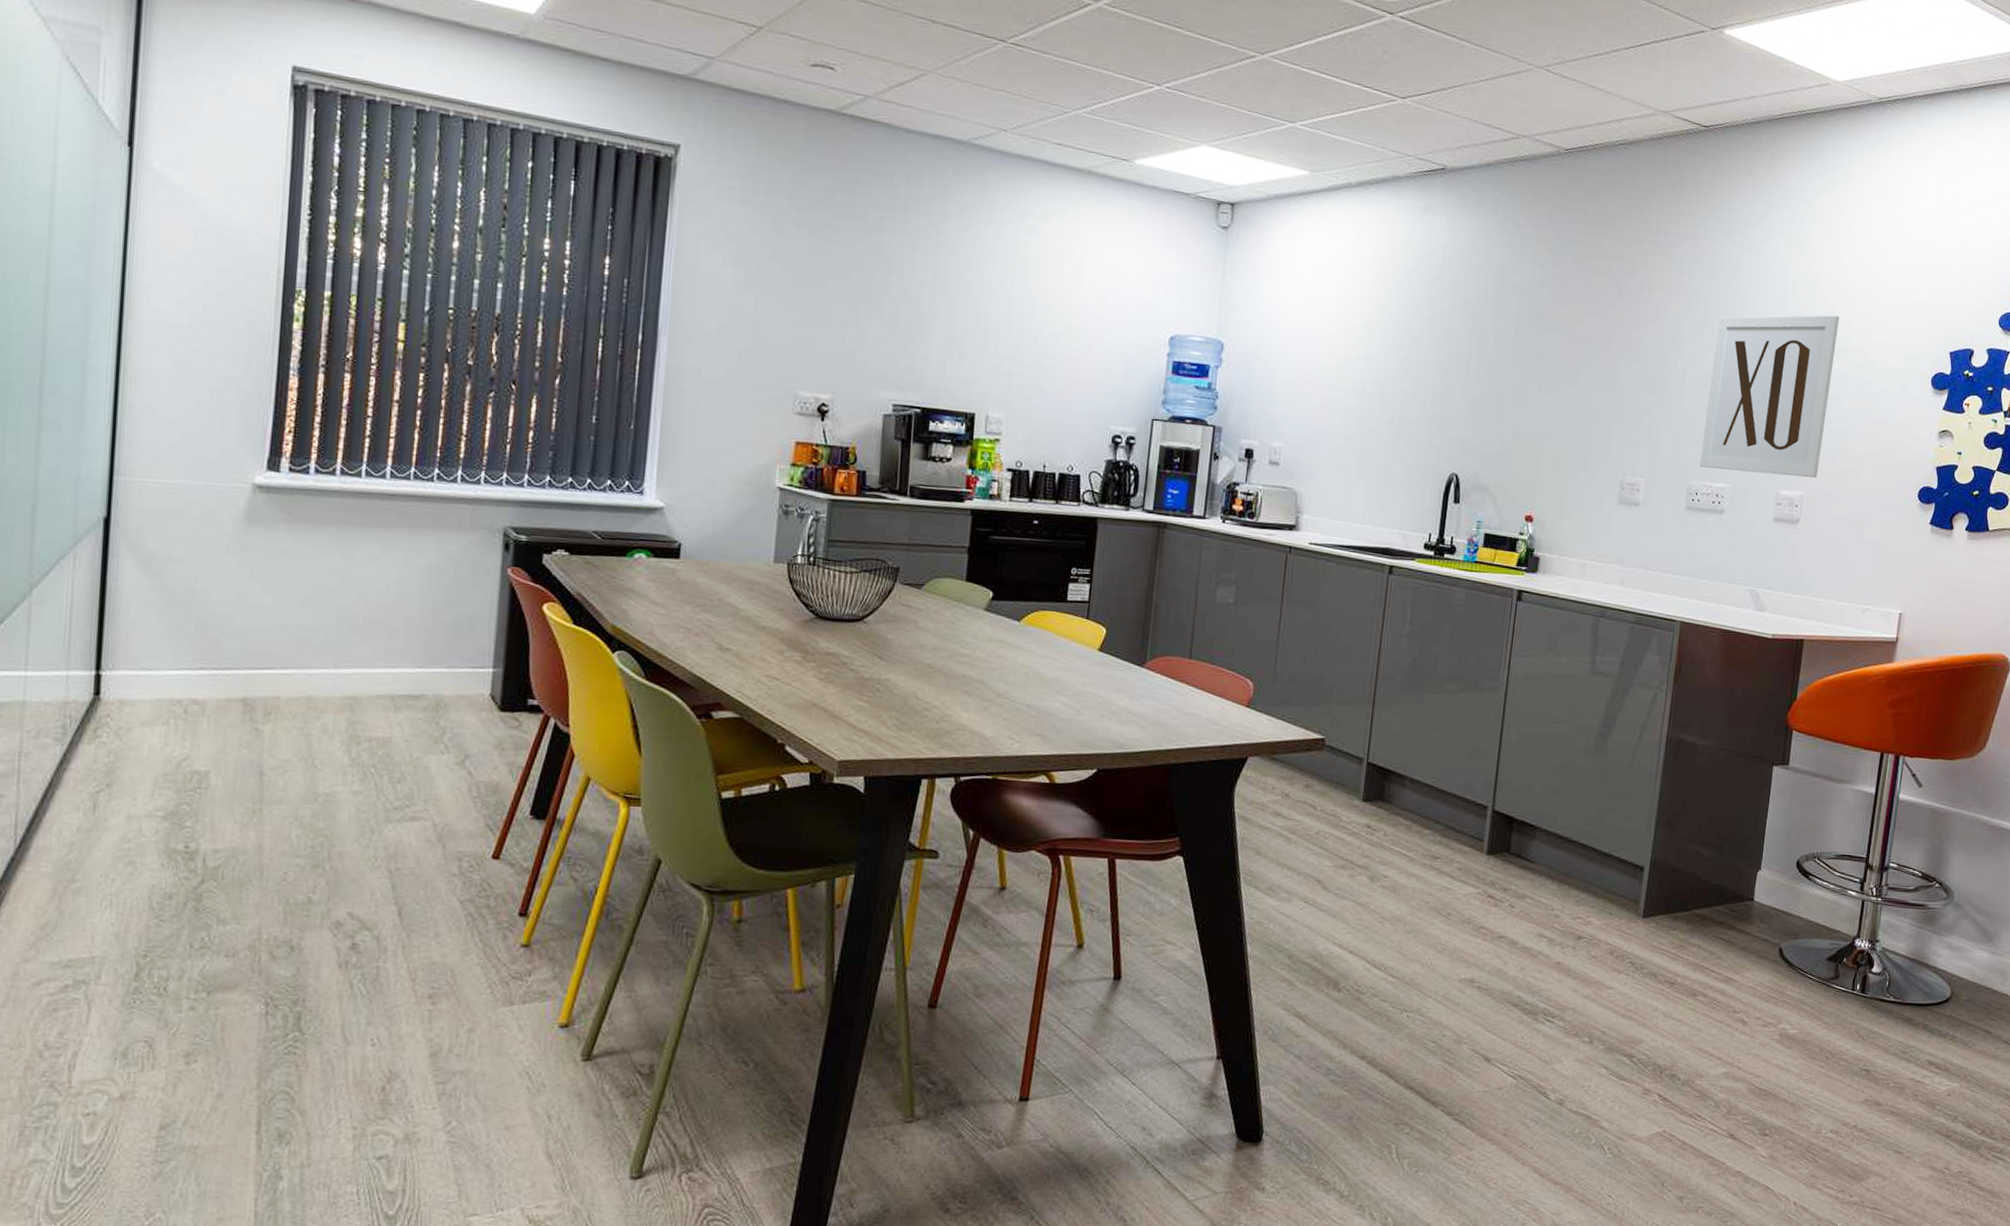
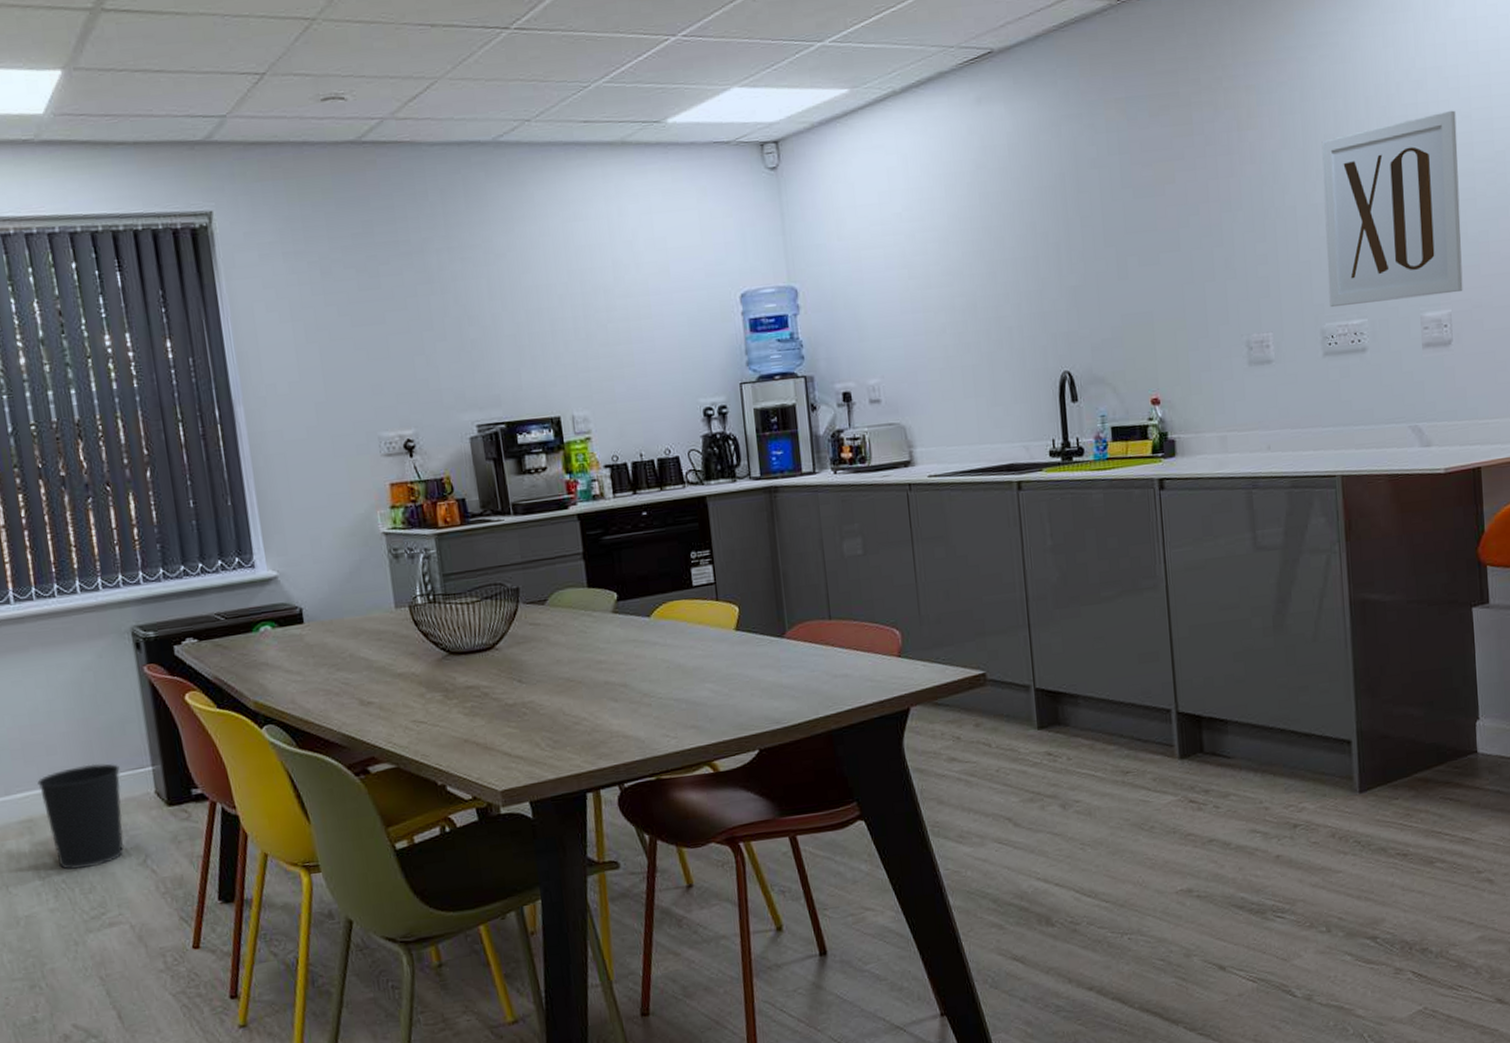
wastebasket: none [370,653,459,758] -> present [37,763,124,870]

